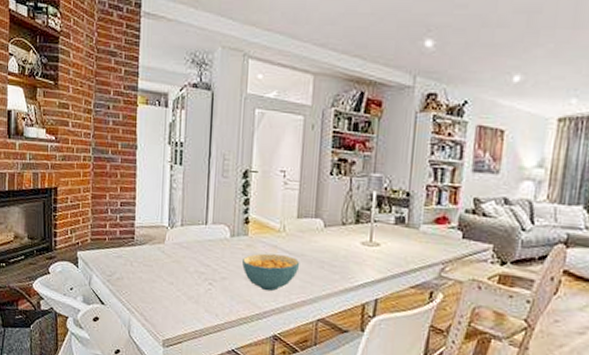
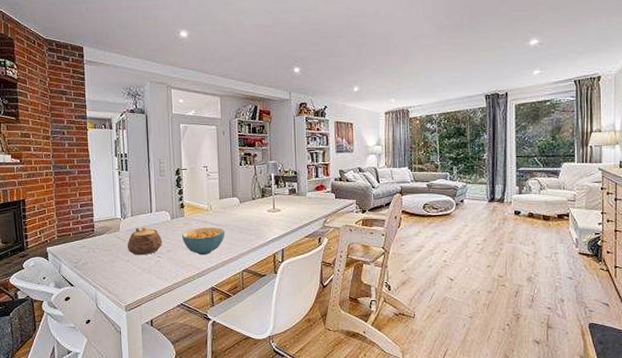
teapot: none [172,242,217,280] -> present [127,227,163,256]

